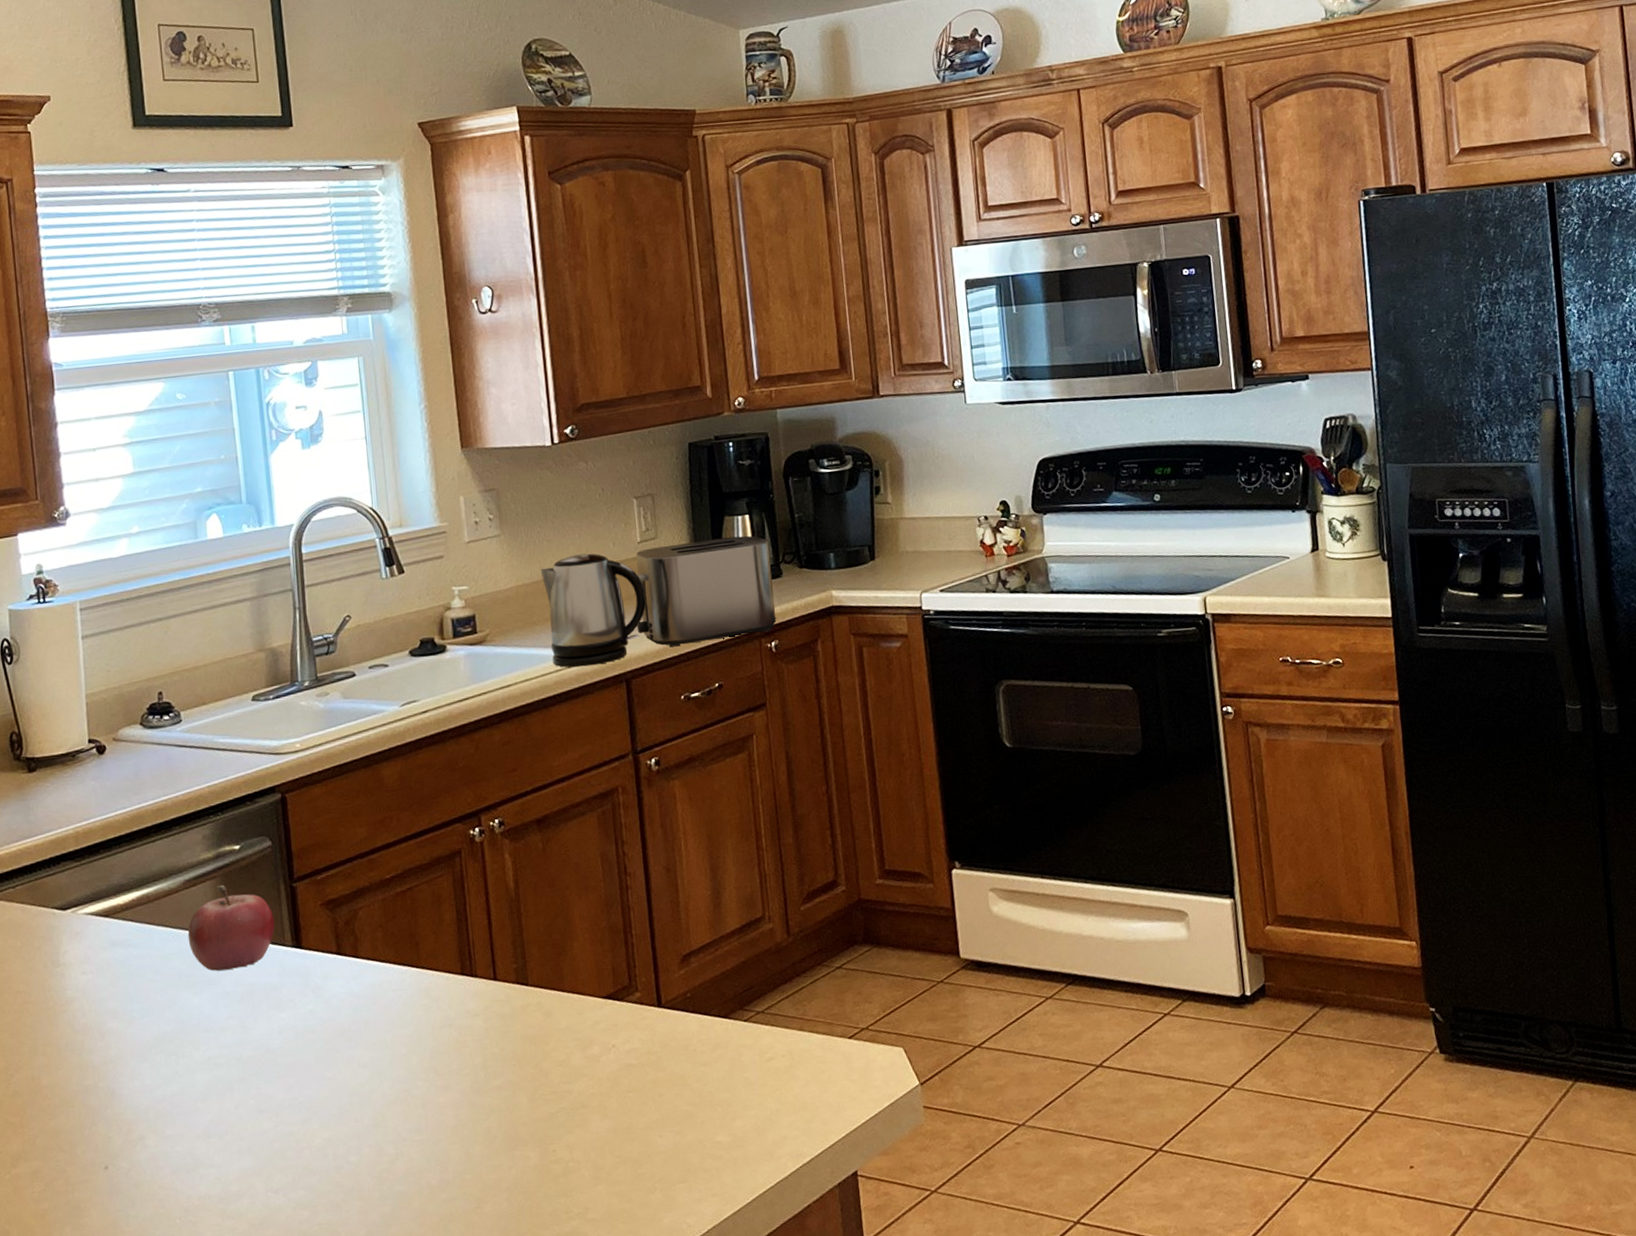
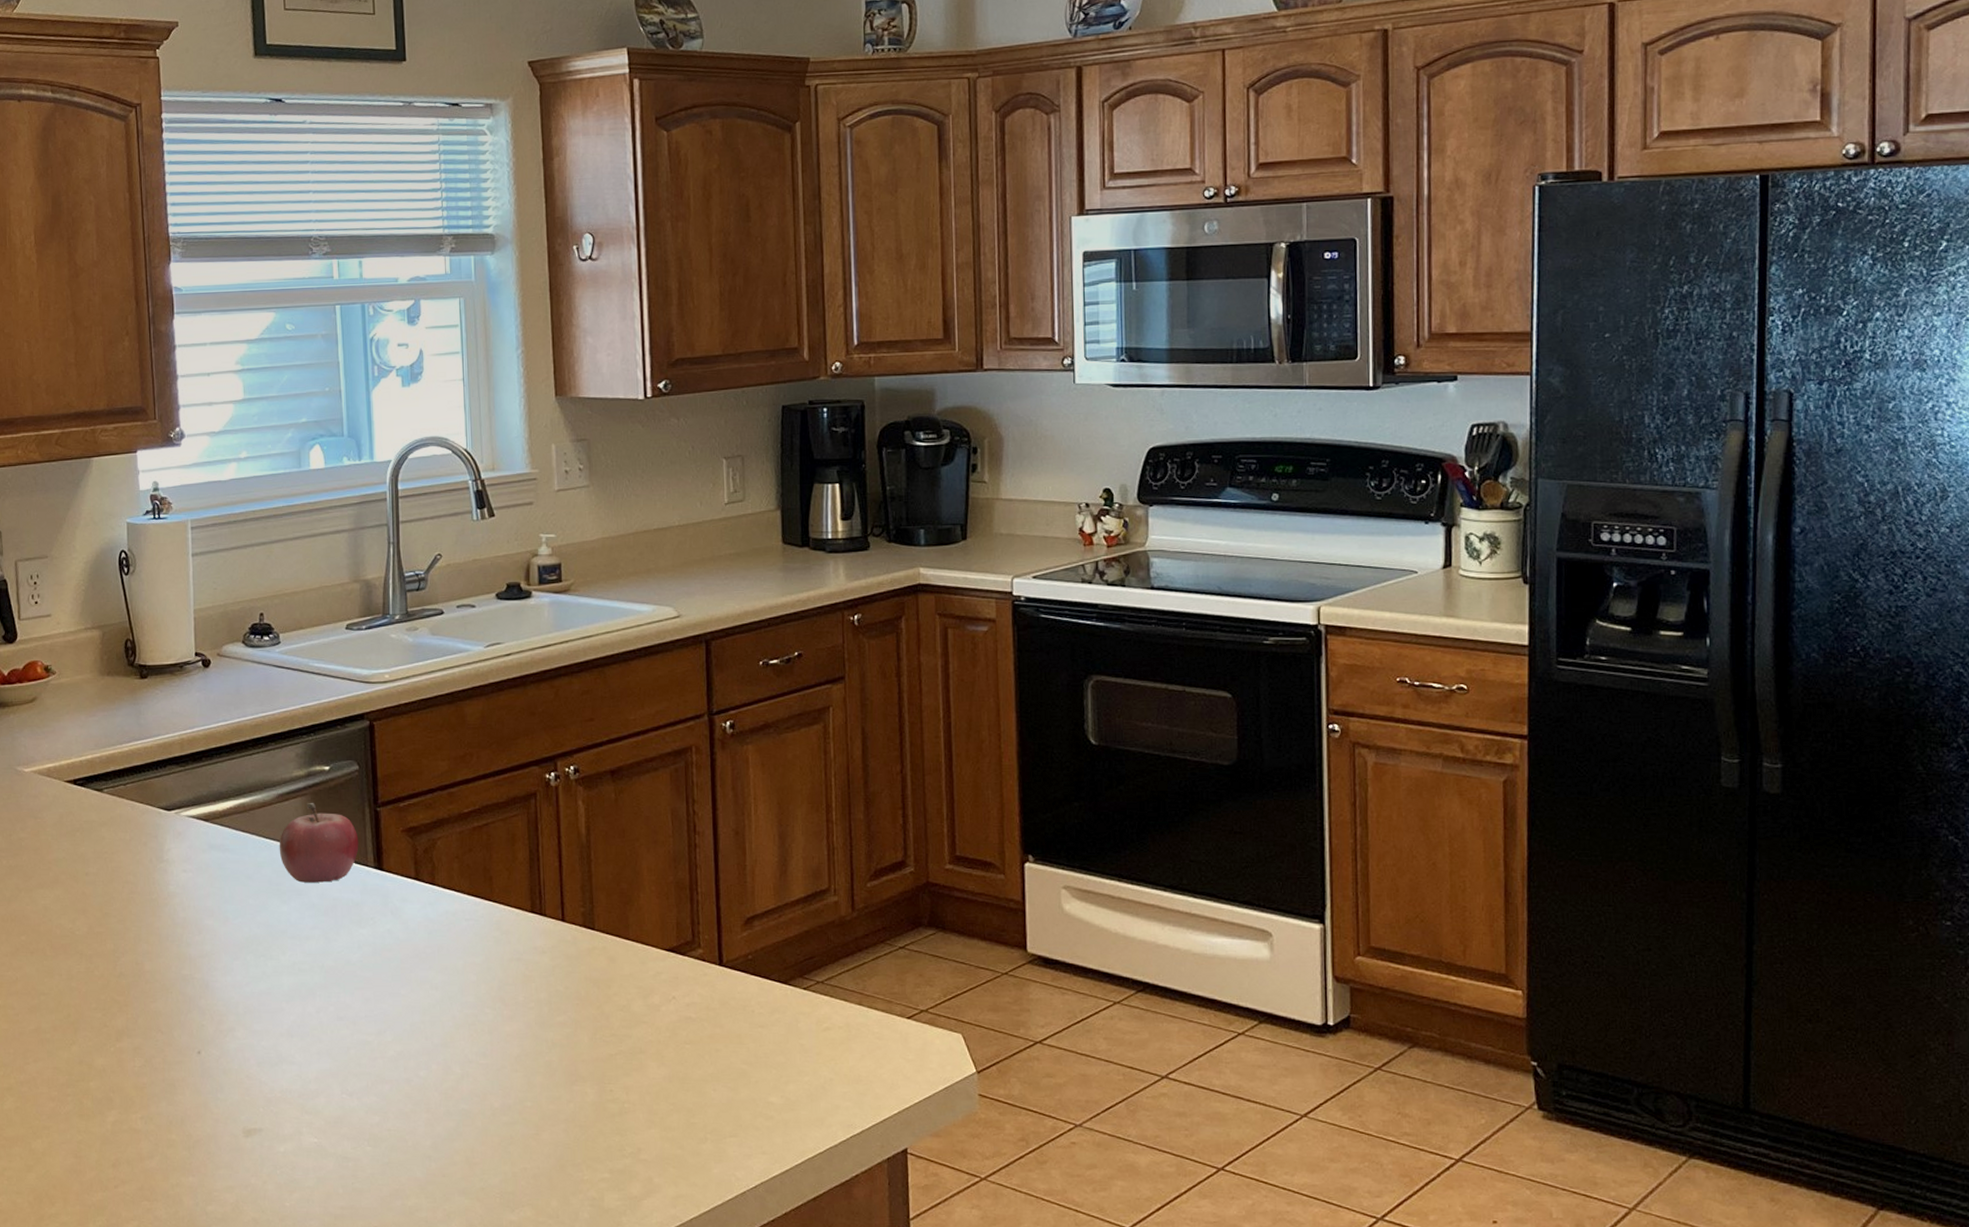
kettle: present [540,553,647,668] -> none [626,511,731,624]
toaster: present [636,535,777,647] -> none [719,505,861,612]

